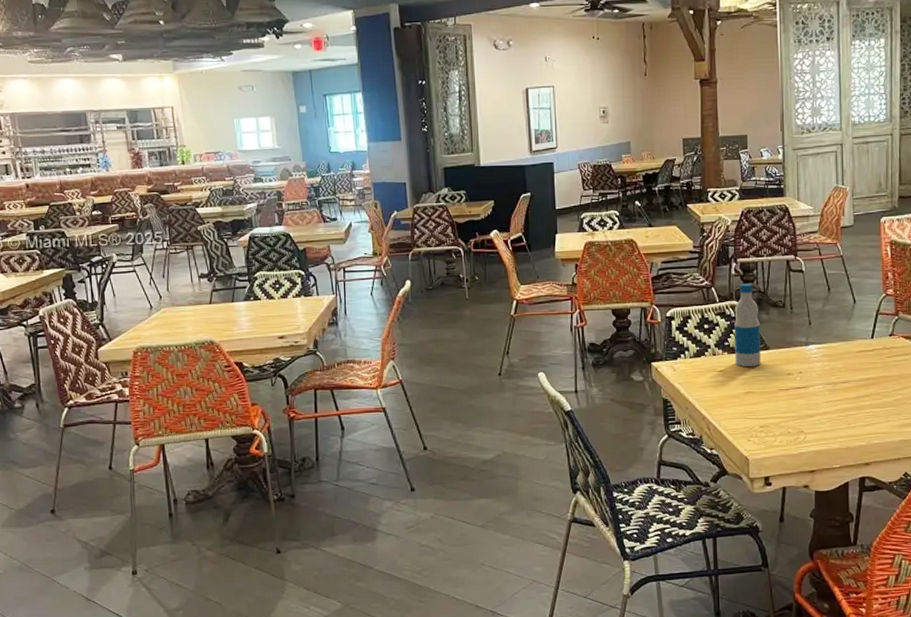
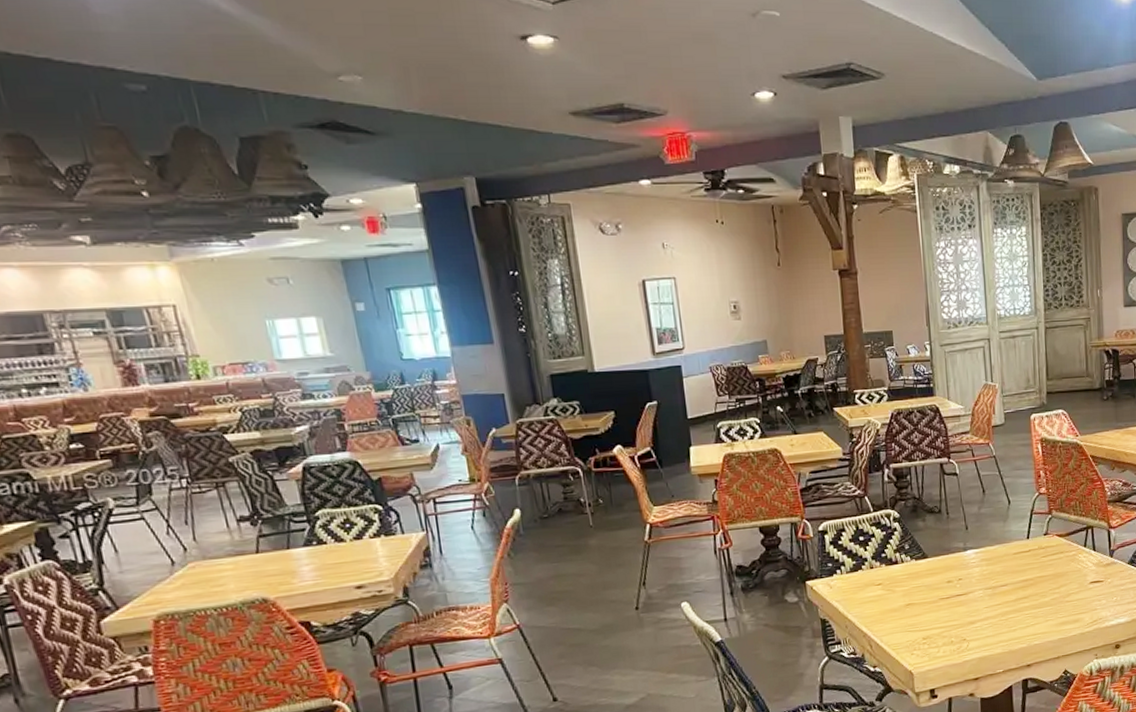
bottle: present [734,283,761,368] -> none [890,490,920,578]

